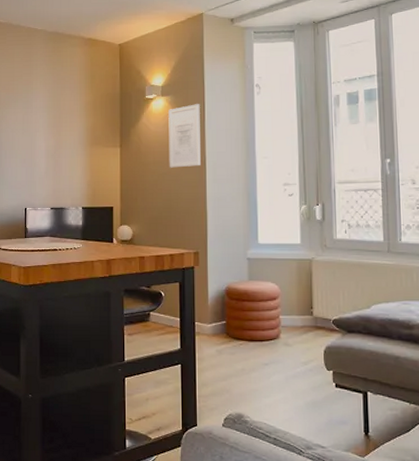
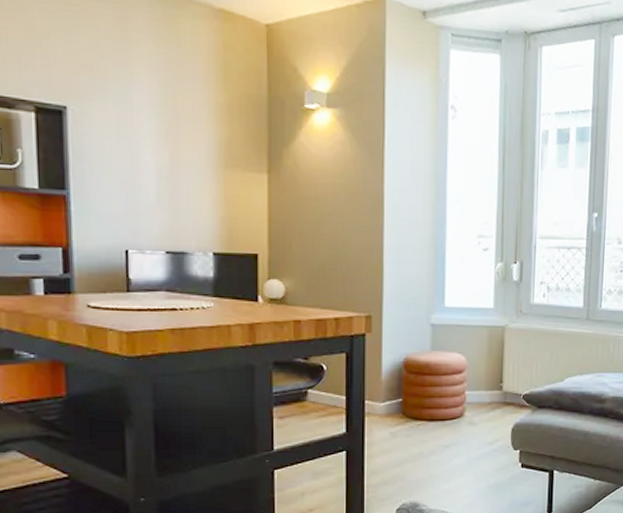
wall art: present [168,104,201,168] -> none [335,123,378,207]

